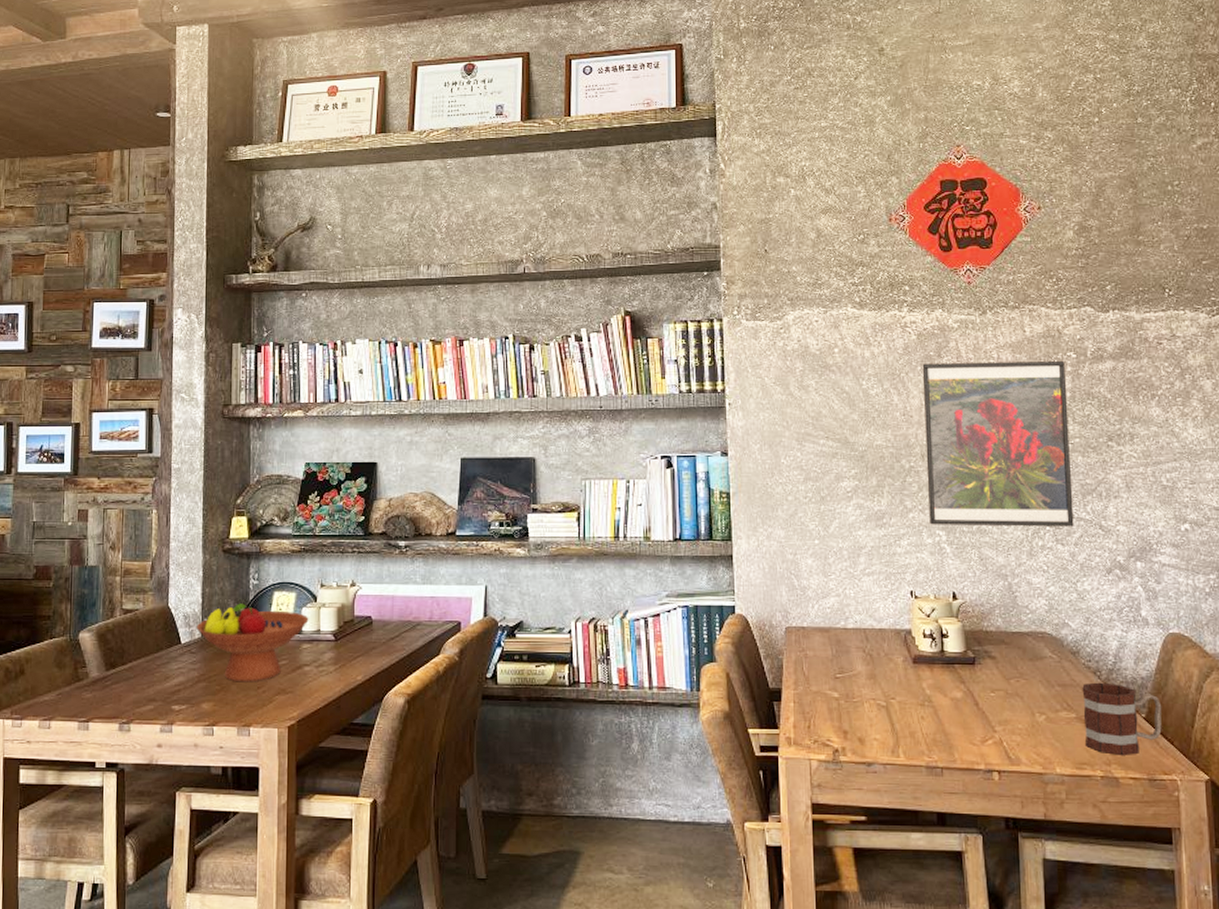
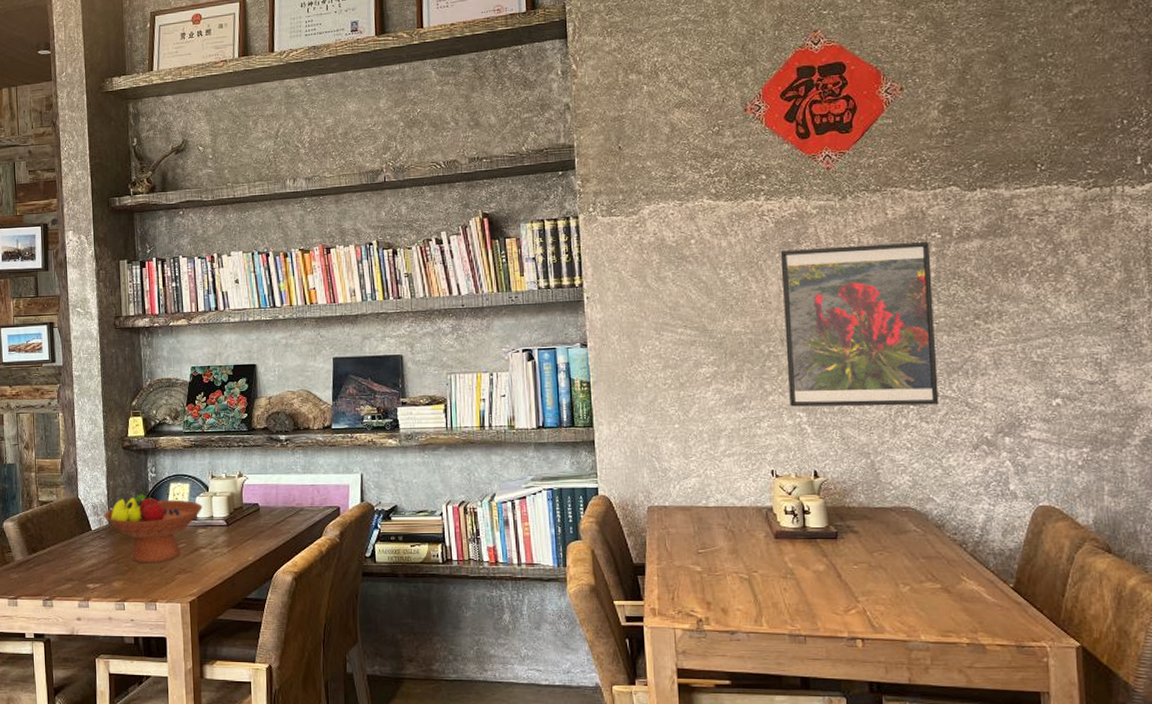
mug: present [1082,682,1162,755] -> none [947,554,1031,623]

